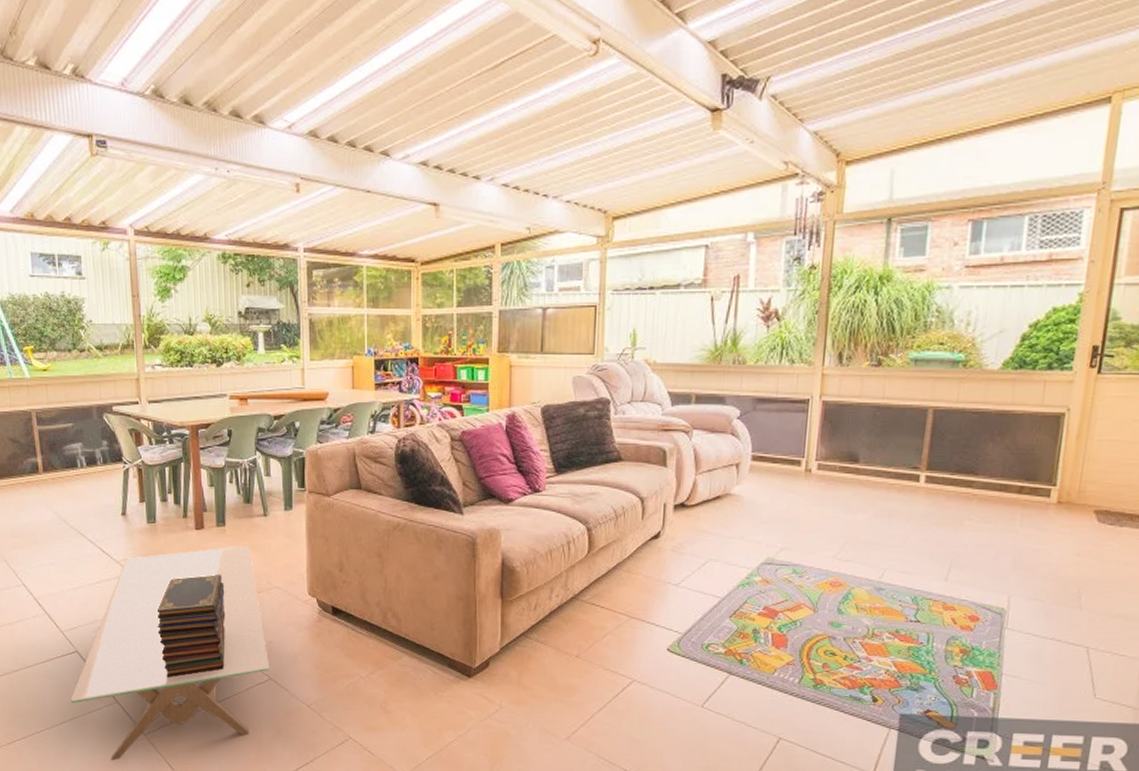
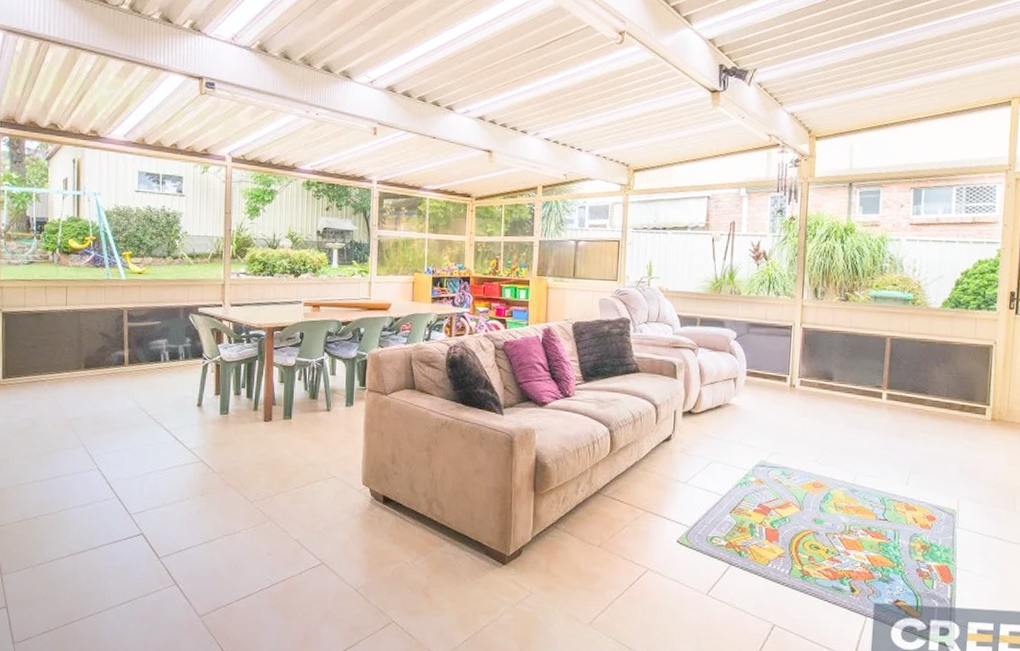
coffee table: present [70,546,269,761] -> none [131,437,322,643]
book stack: present [156,573,226,679] -> none [220,462,287,562]

